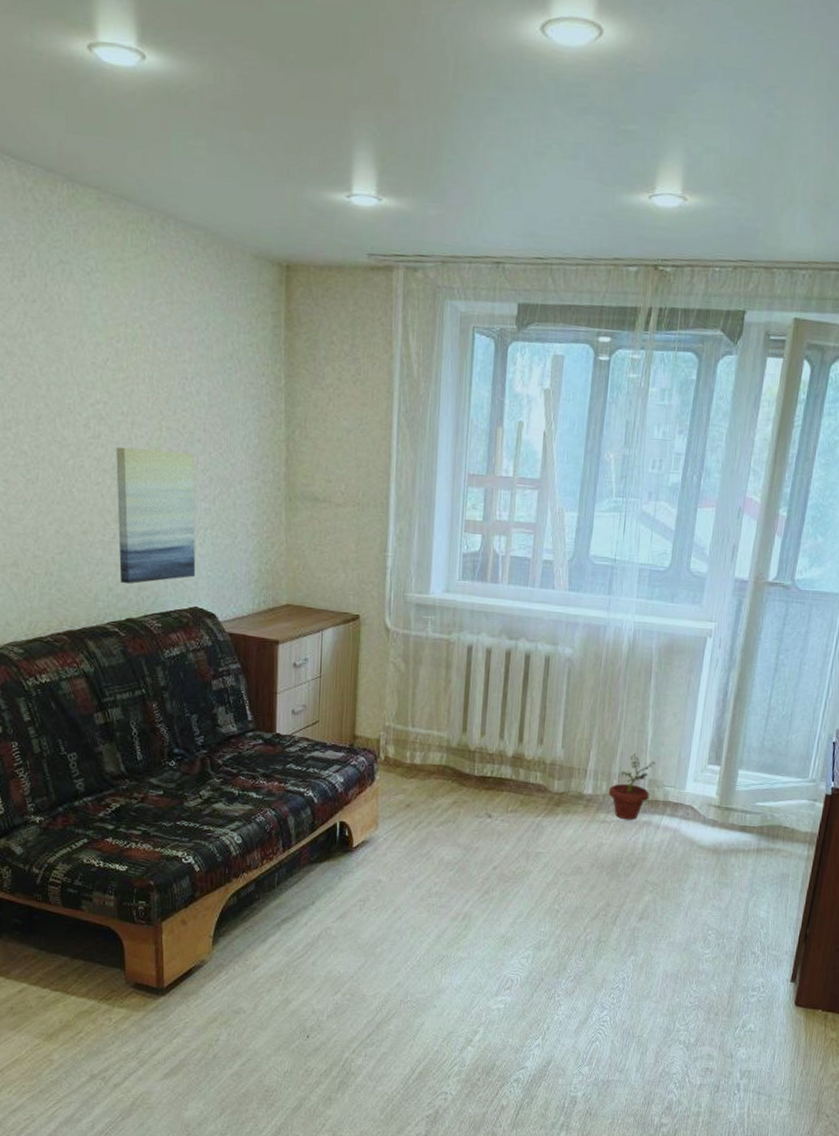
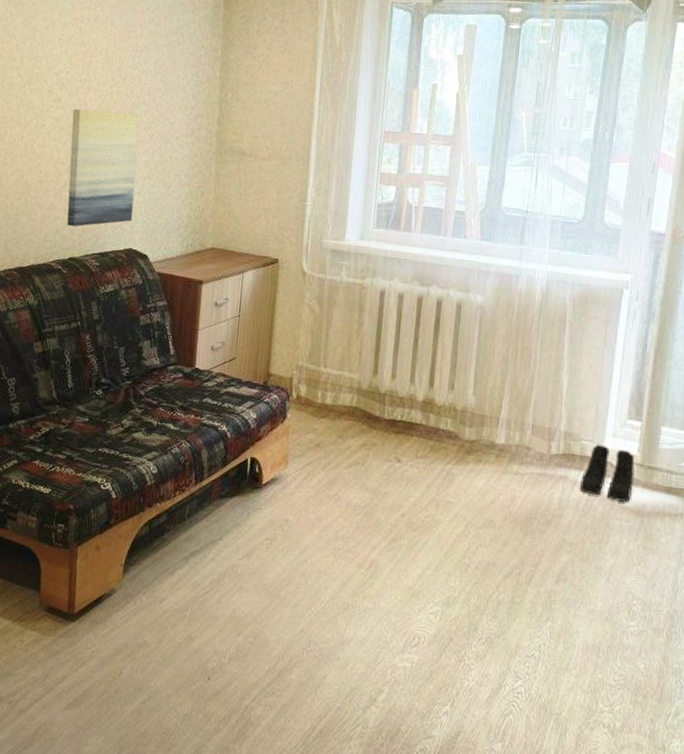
potted plant: present [608,753,655,820] -> none [521,404,571,474]
boots: none [663,789,714,842] -> present [580,444,635,502]

